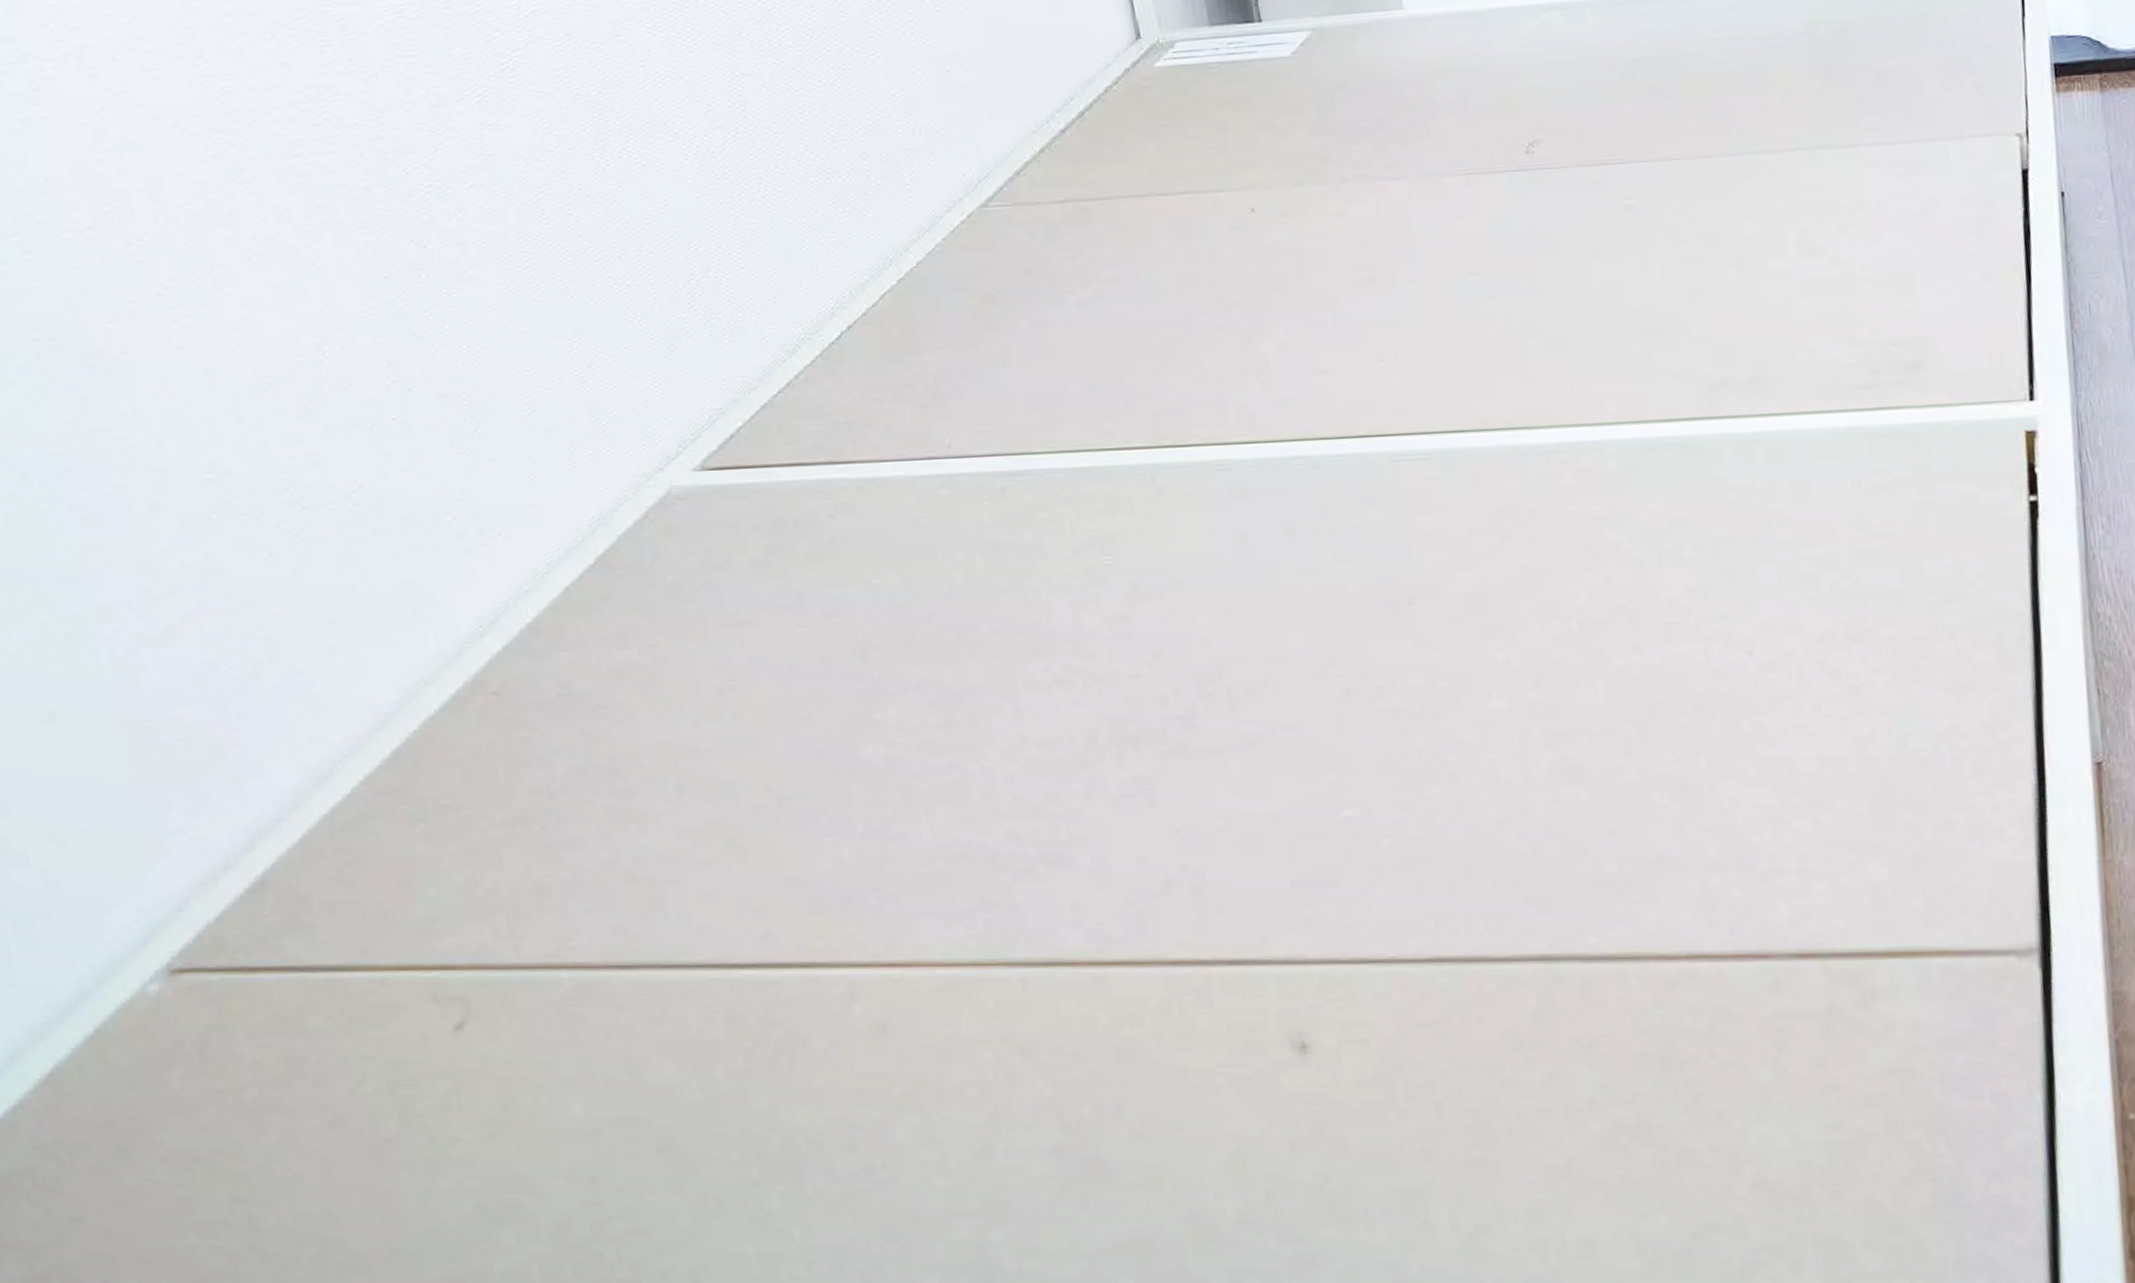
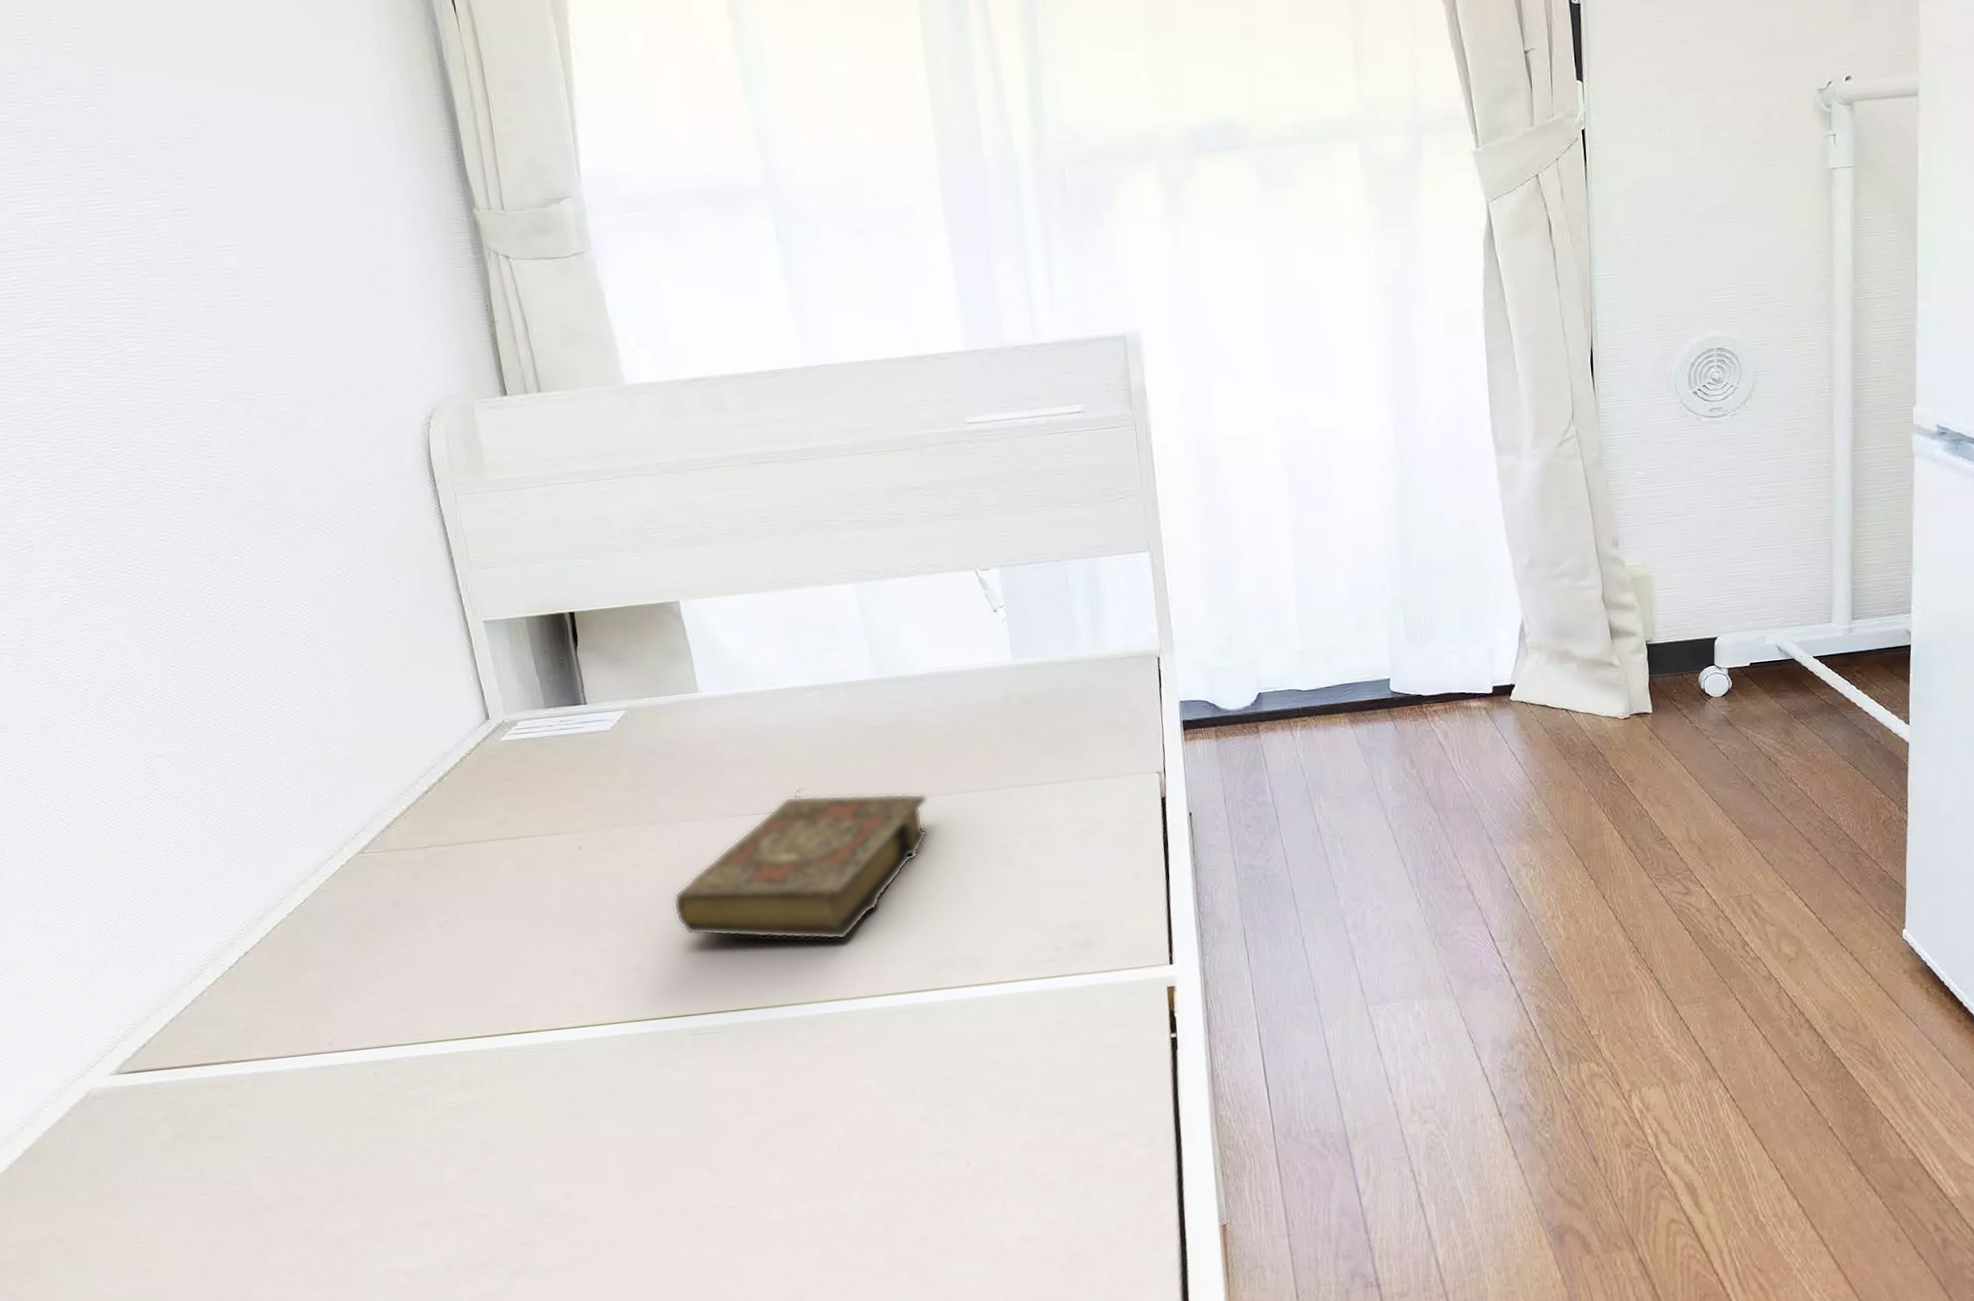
book: none [1369,151,1702,346] -> present [673,793,928,940]

